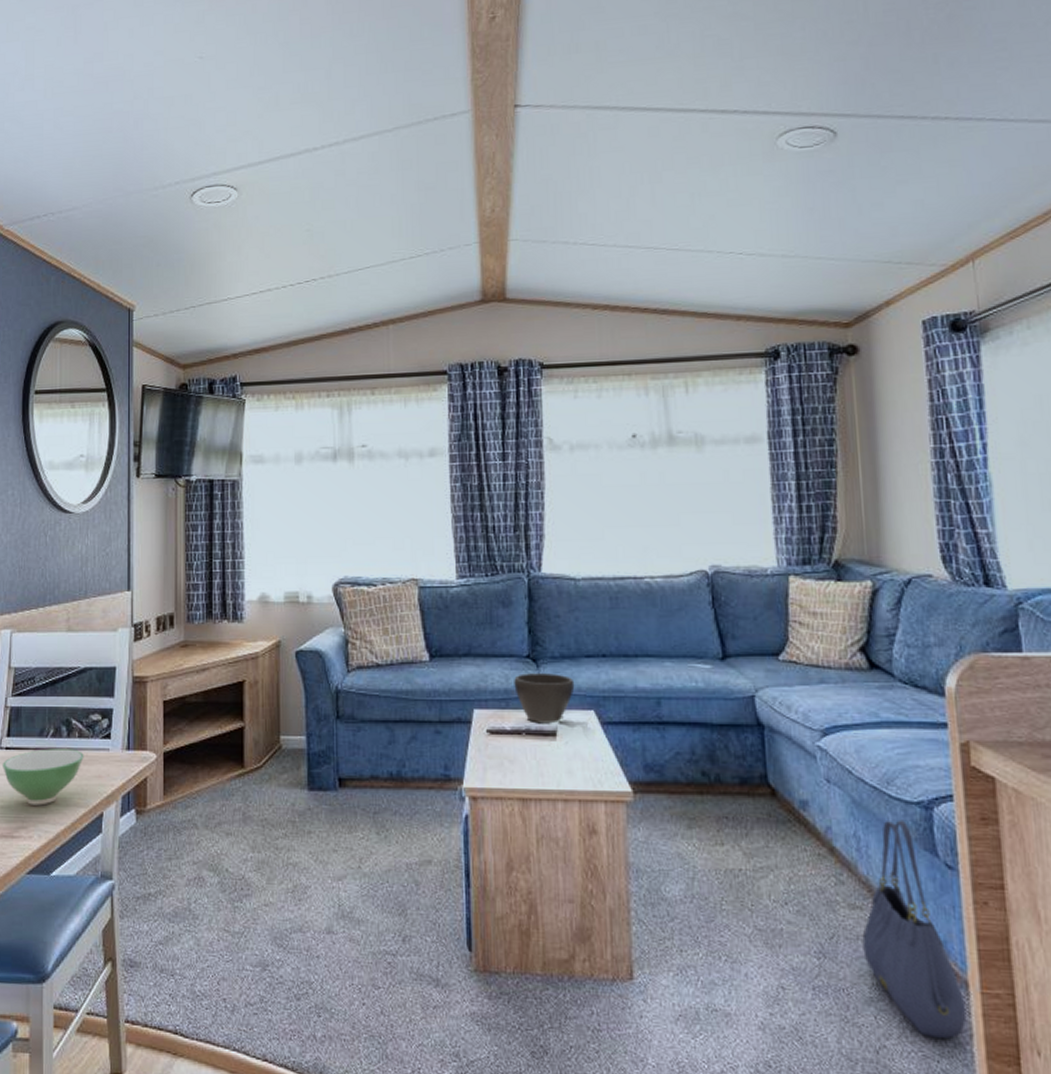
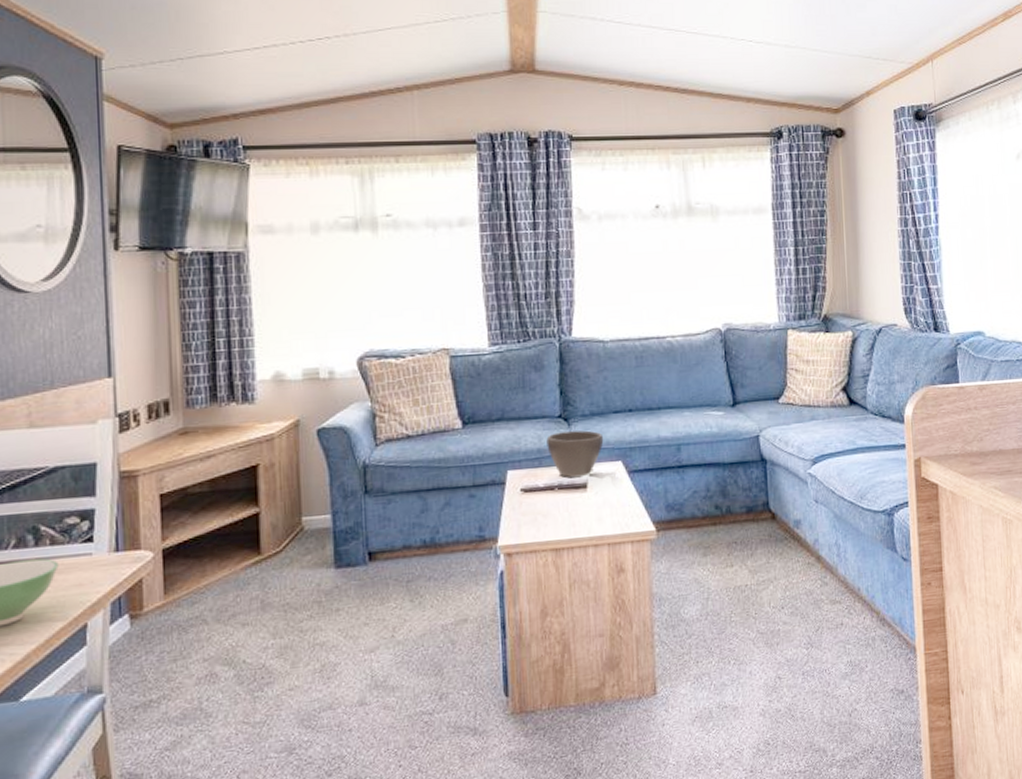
handbag: present [862,819,967,1039] -> none [840,526,914,696]

